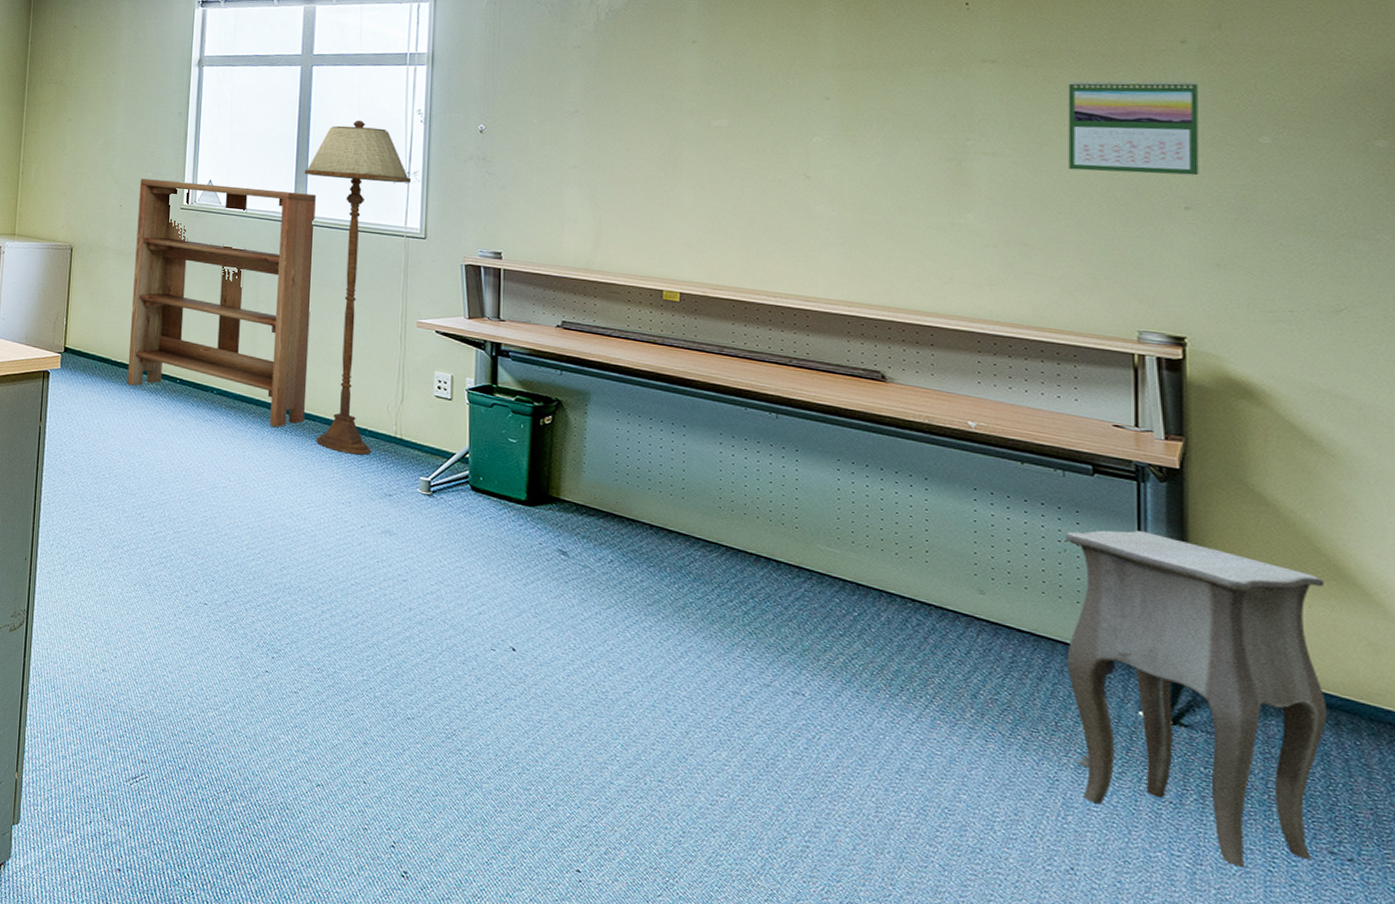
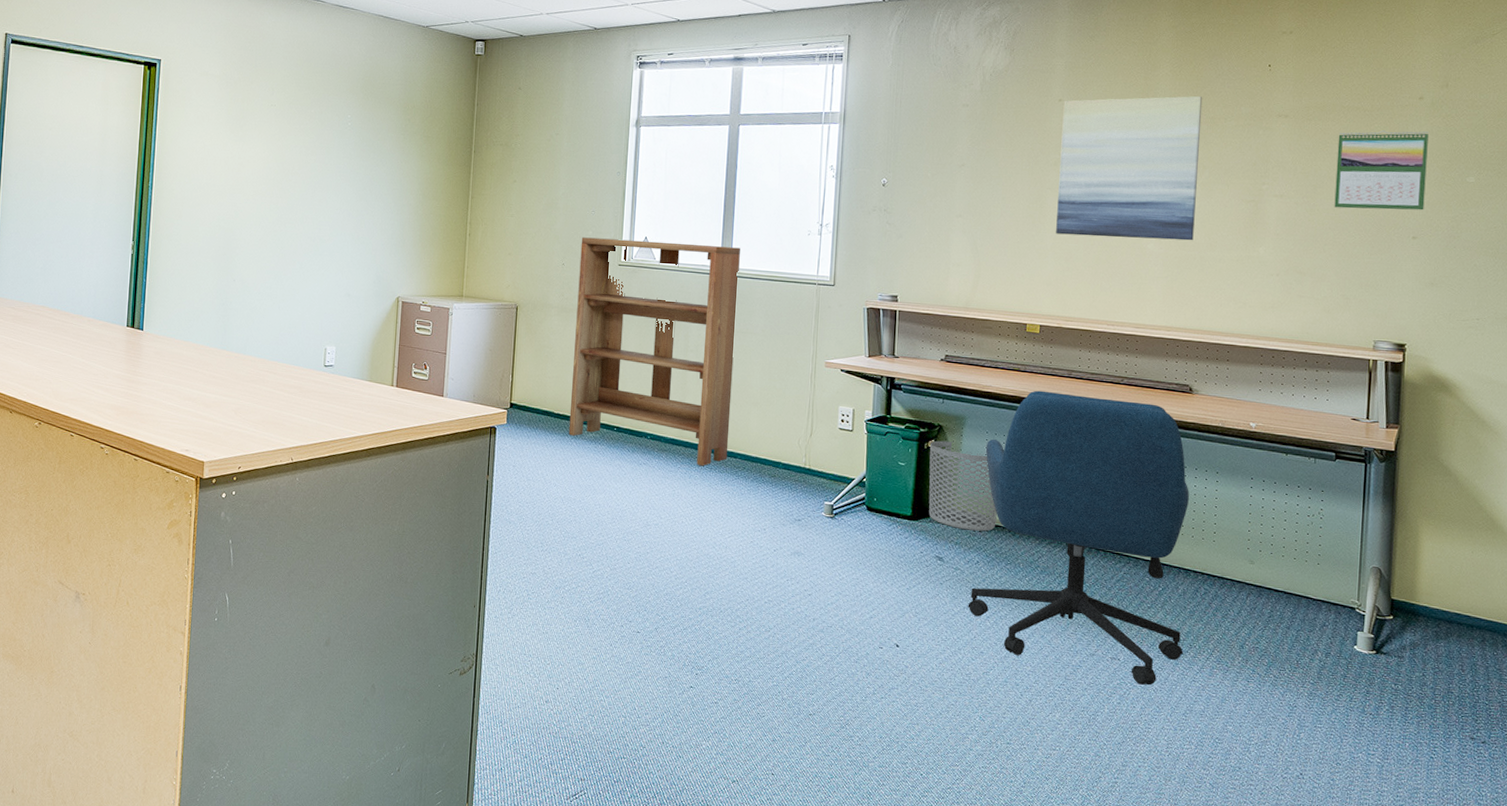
floor lamp: present [304,120,411,455] -> none [730,176,823,486]
waste bin: none [546,417,634,526] -> present [928,440,997,532]
office chair: none [601,367,892,731] -> present [968,390,1189,685]
wall art: none [696,37,879,203] -> present [1056,95,1203,241]
side table: present [1064,530,1326,867] -> none [1307,503,1483,757]

